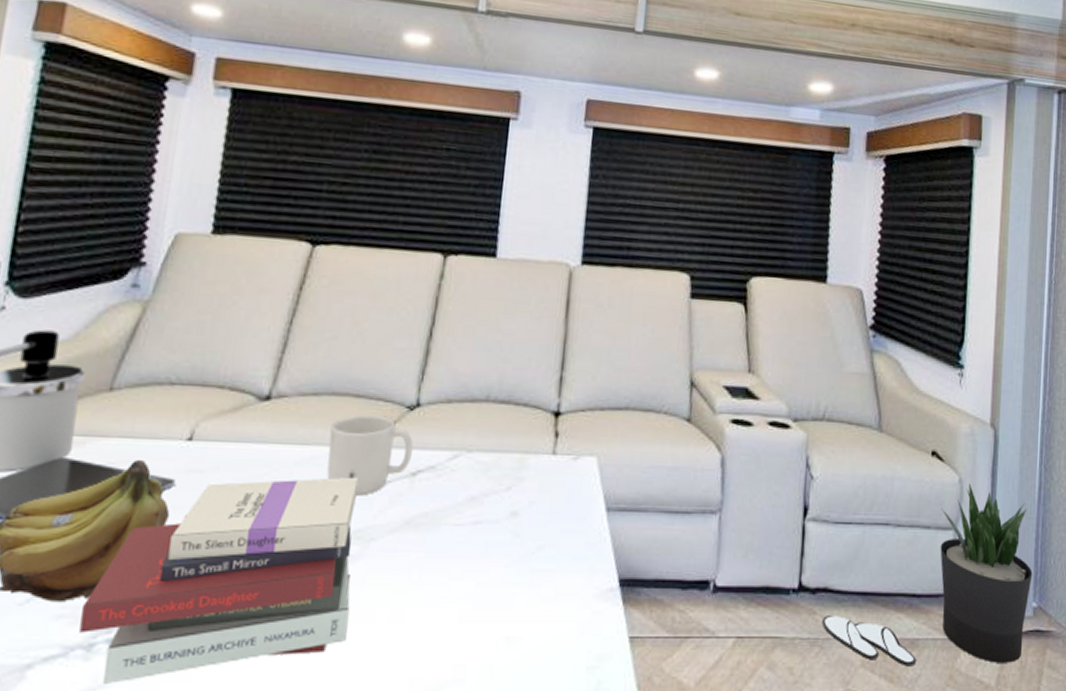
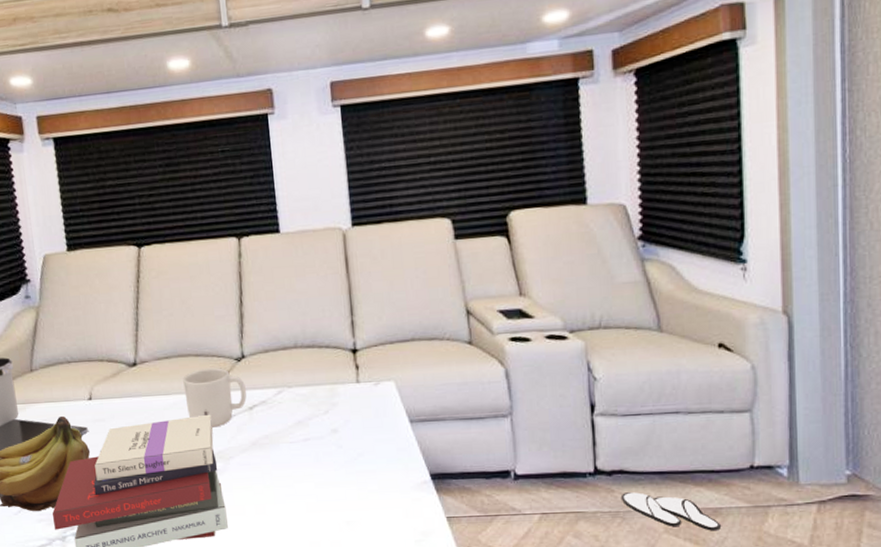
planter: present [940,483,1033,663] -> none [734,368,844,525]

